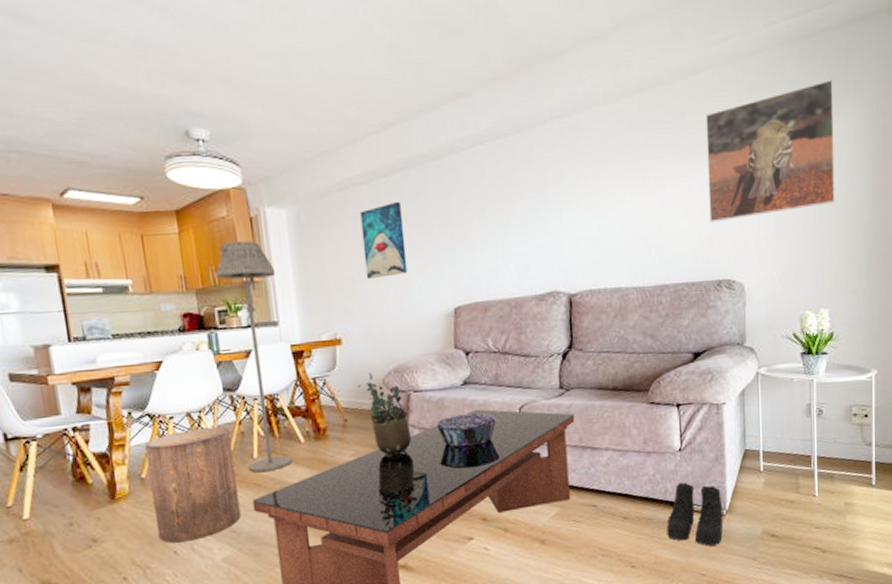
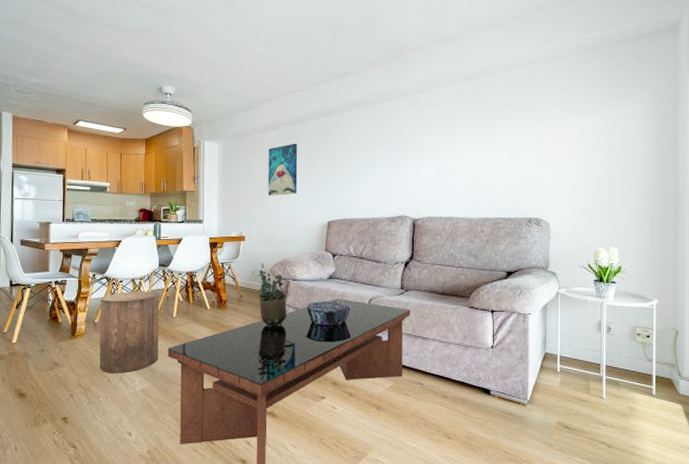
floor lamp: present [216,240,292,473] -> none [166,162,206,328]
boots: present [667,482,723,546] -> none [478,373,525,429]
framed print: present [706,80,835,223] -> none [525,77,625,175]

